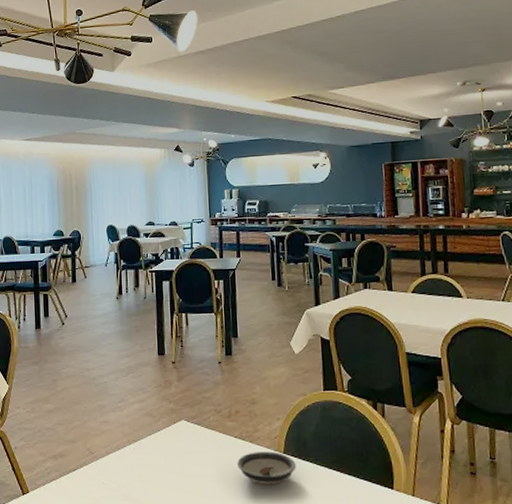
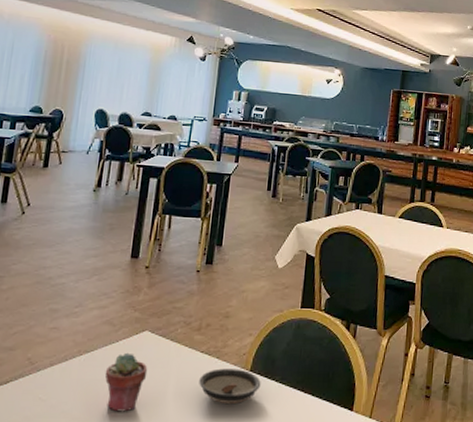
potted succulent: none [153,440,190,494] -> present [105,352,148,412]

